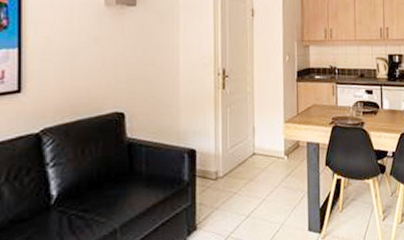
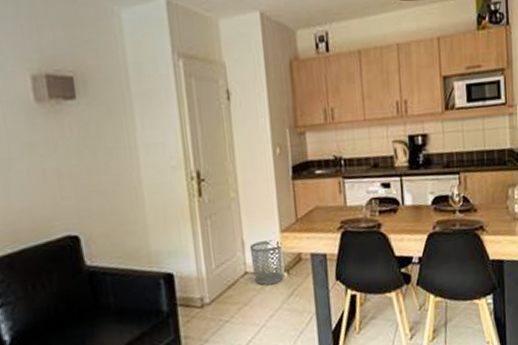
waste bin: none [258,128,285,166] -> present [249,240,284,286]

